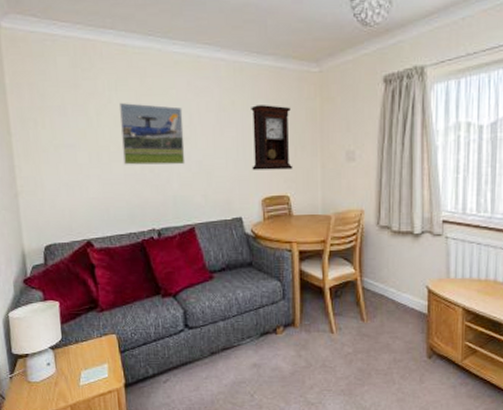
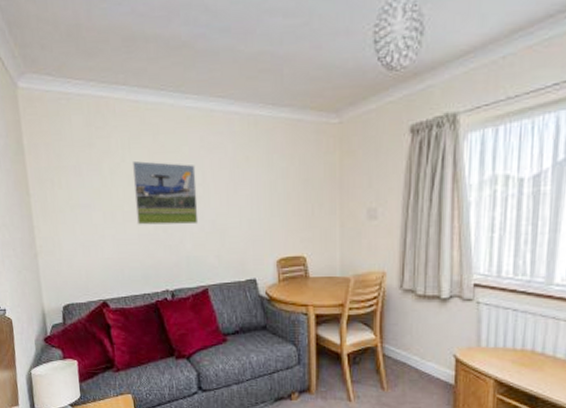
pendulum clock: present [251,105,293,170] -> none [266,160,310,230]

